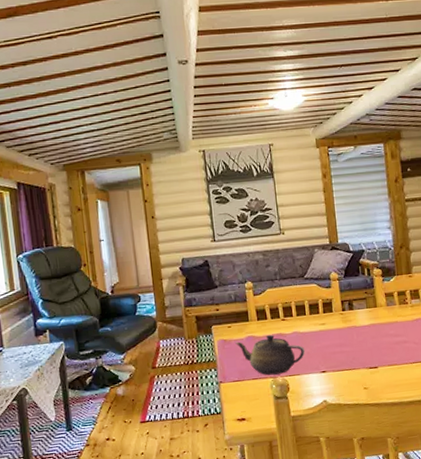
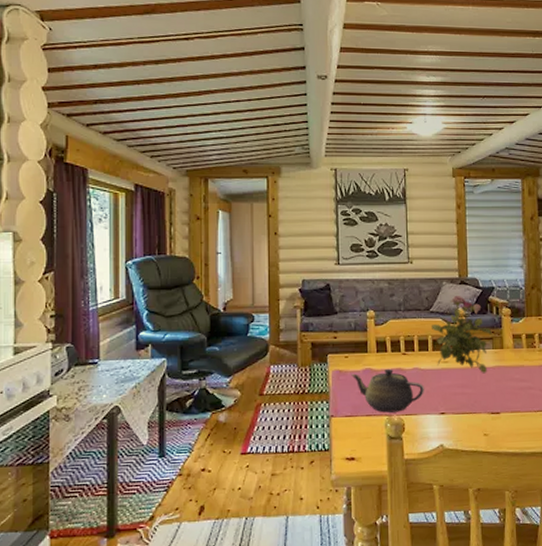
flower bouquet: none [307,260,365,332] -> present [432,295,492,374]

